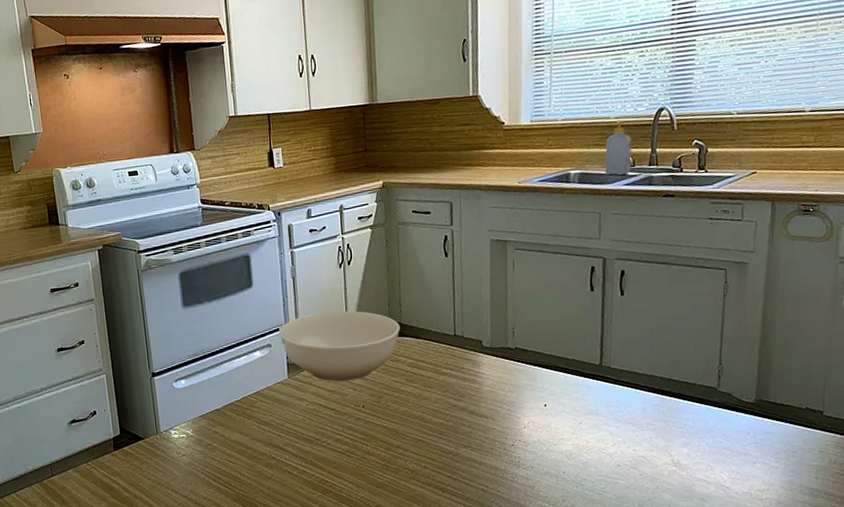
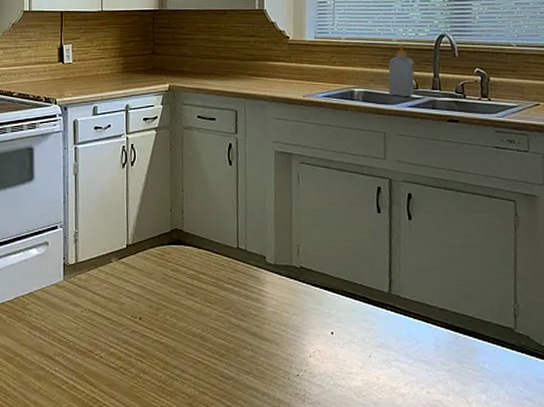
bowl: present [278,310,400,382] -> none [57,213,182,289]

